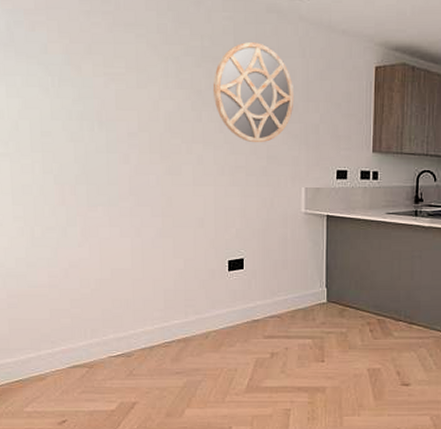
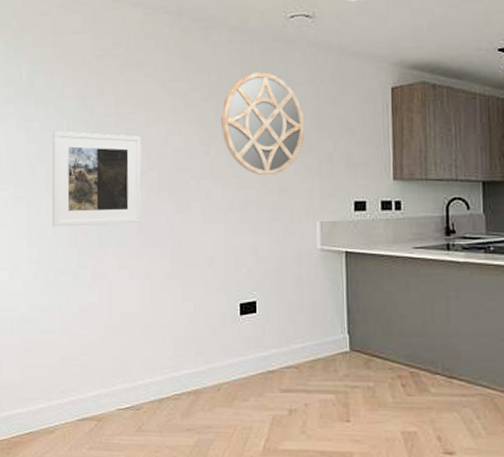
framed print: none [36,87,133,185] -> present [52,131,142,227]

